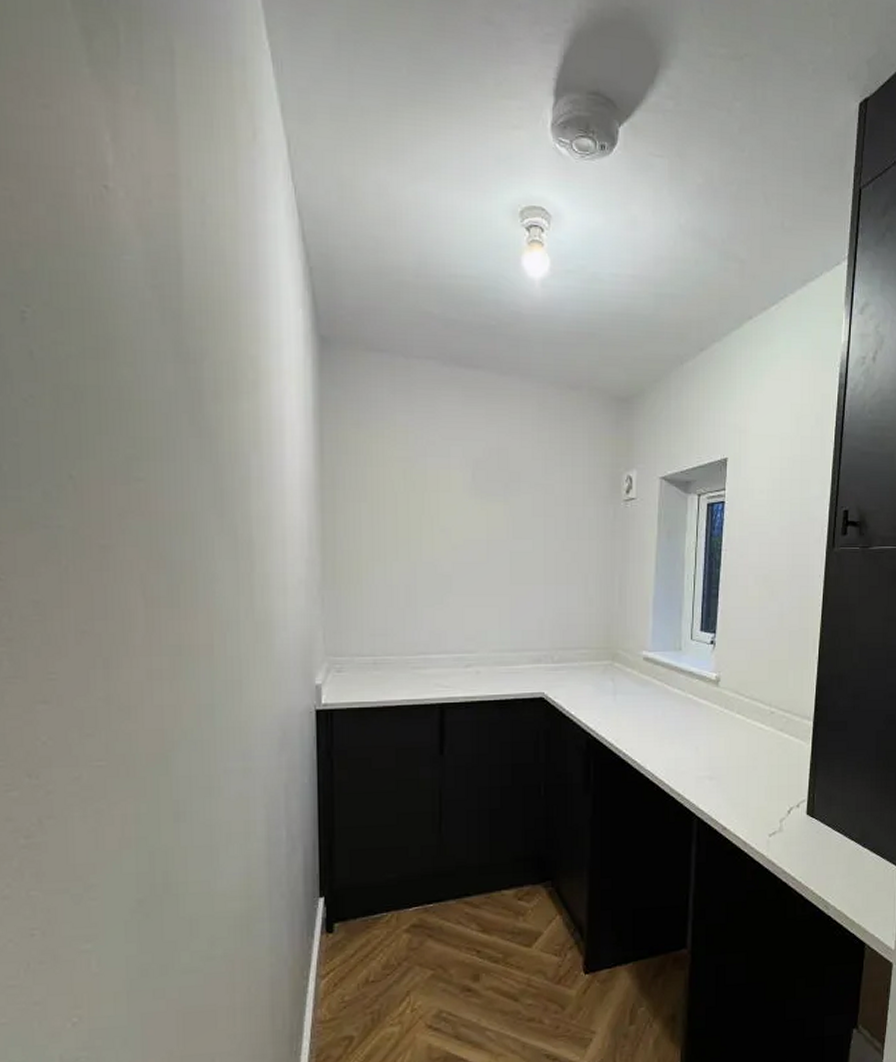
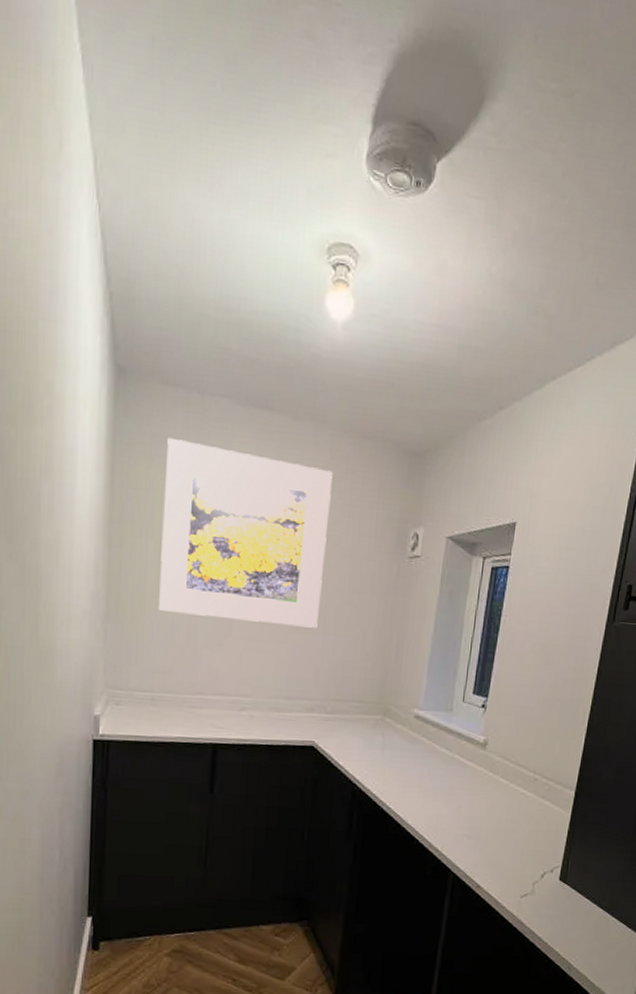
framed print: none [374,401,542,578] -> present [159,437,333,628]

